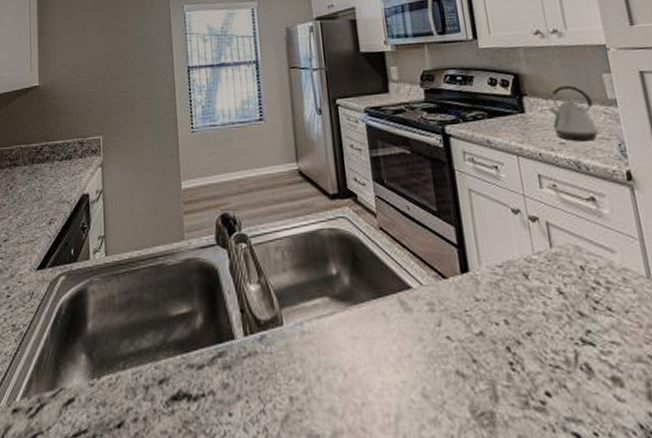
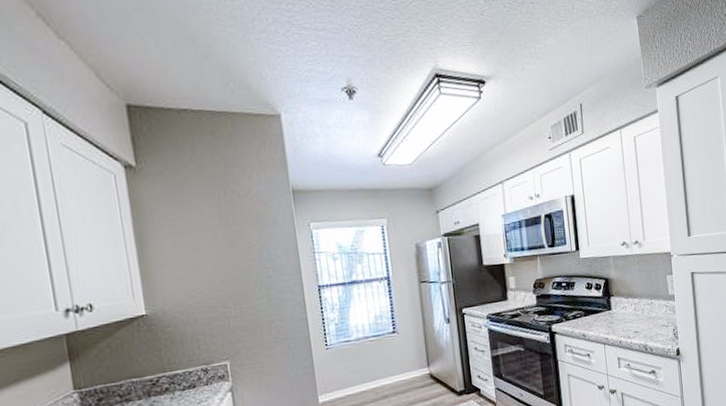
kettle: present [547,85,602,142] -> none [627,286,663,330]

